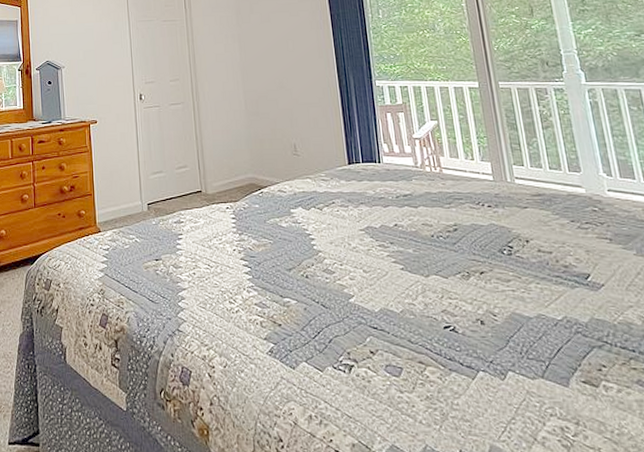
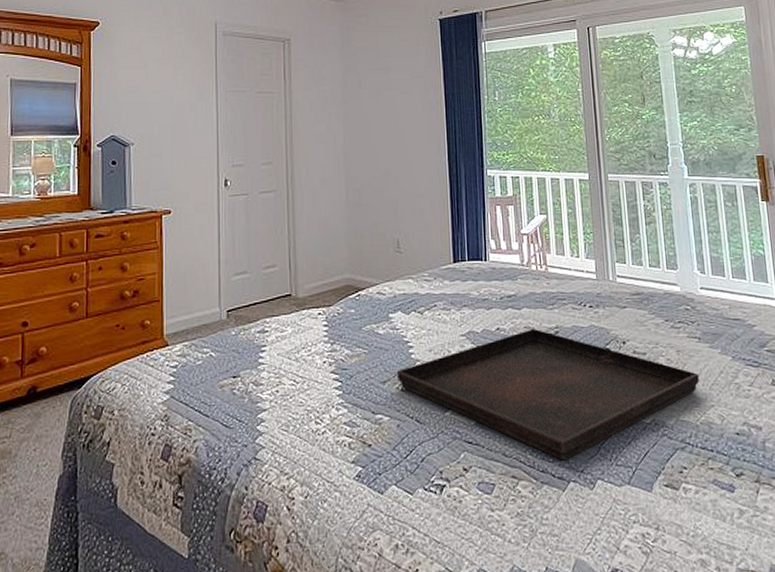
serving tray: none [301,225,614,351] -> present [397,328,700,461]

